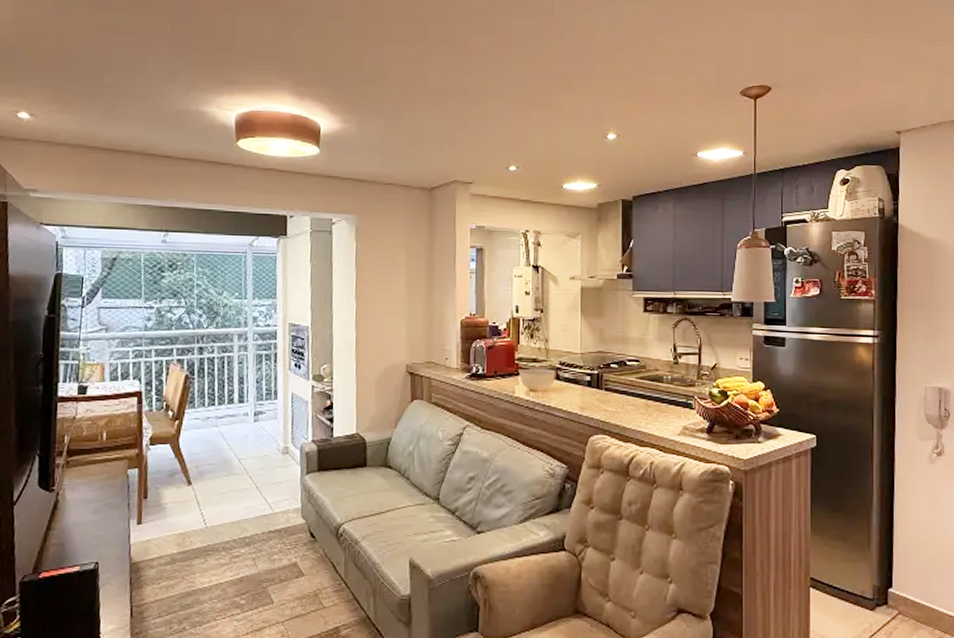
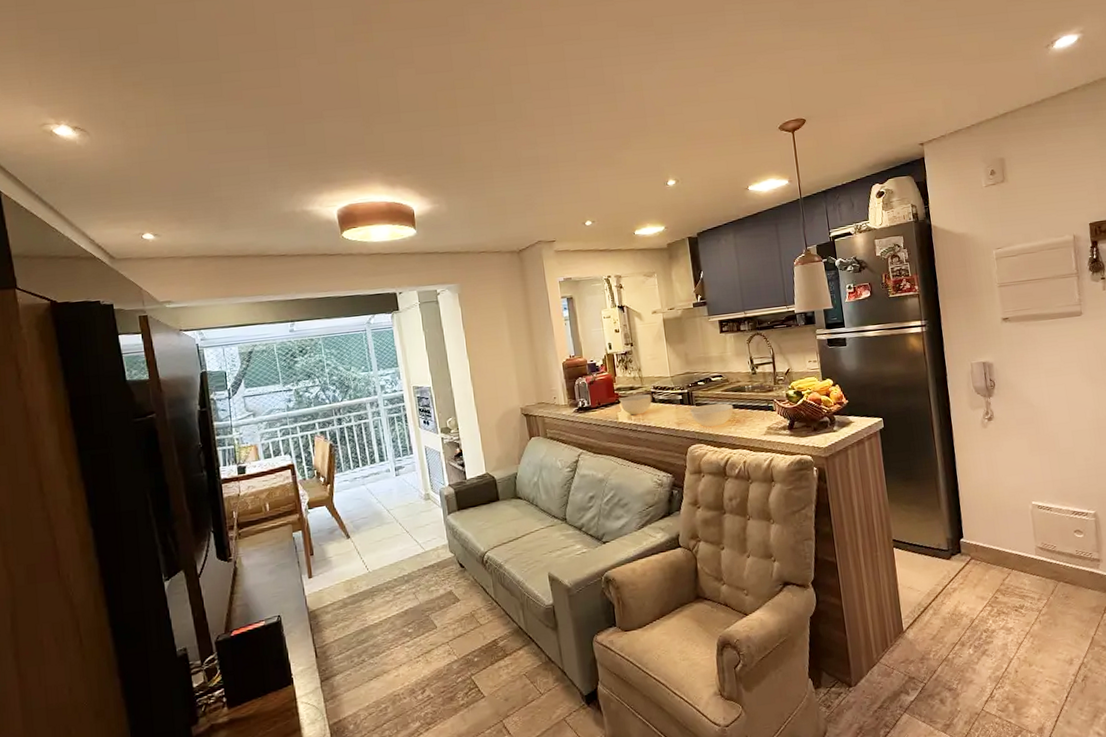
bowl: none [597,390,648,418] -> present [689,403,734,428]

